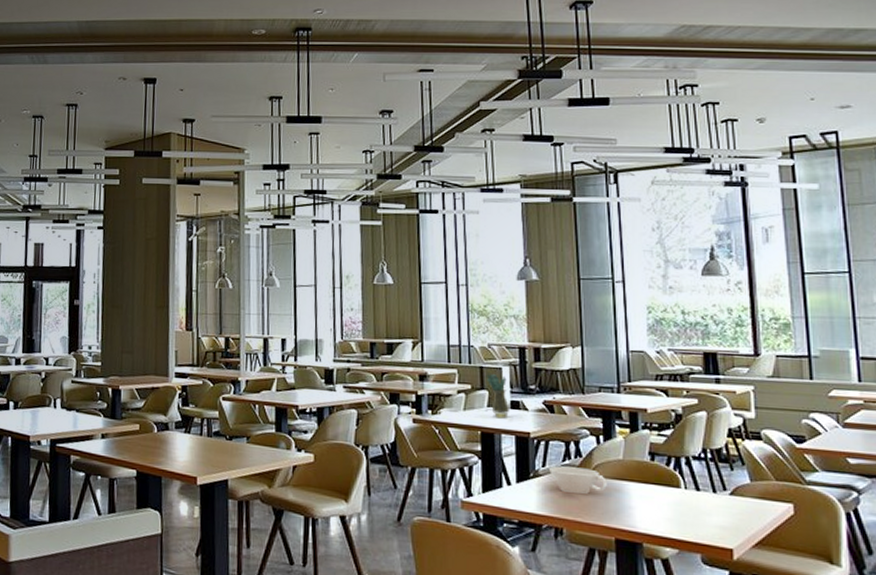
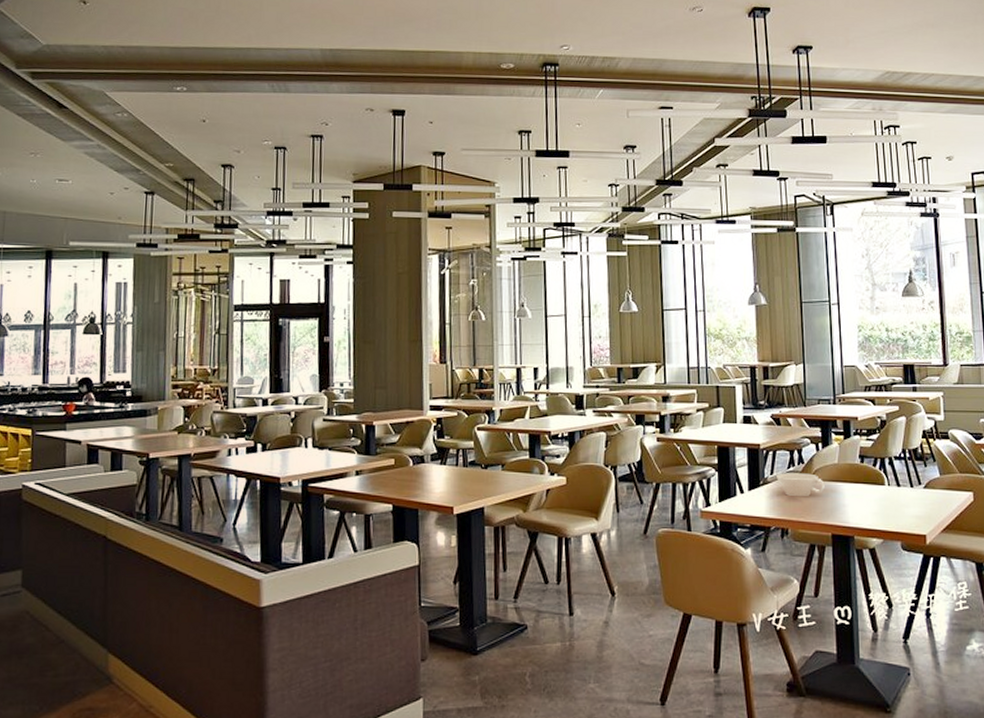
vase: present [486,373,509,419] -> none [721,391,742,433]

